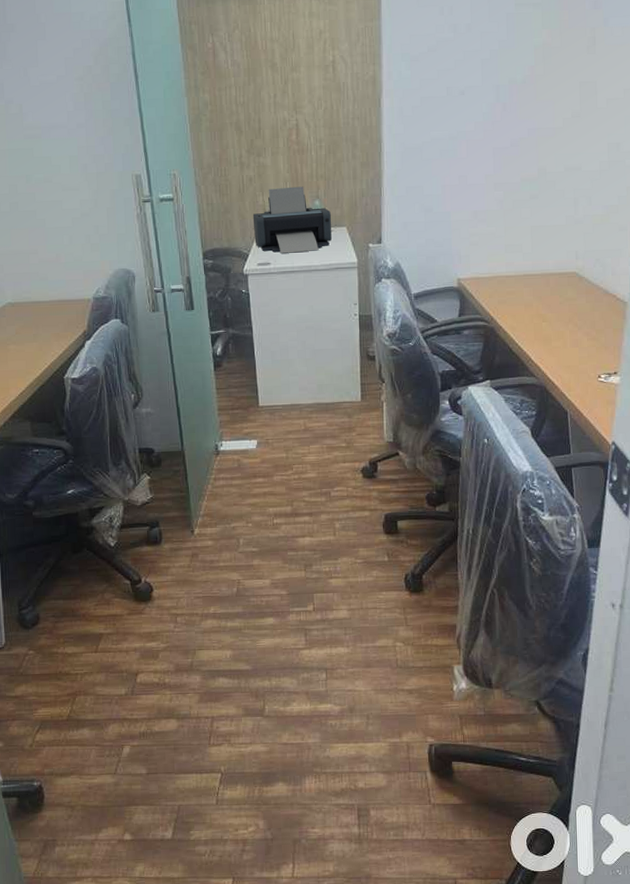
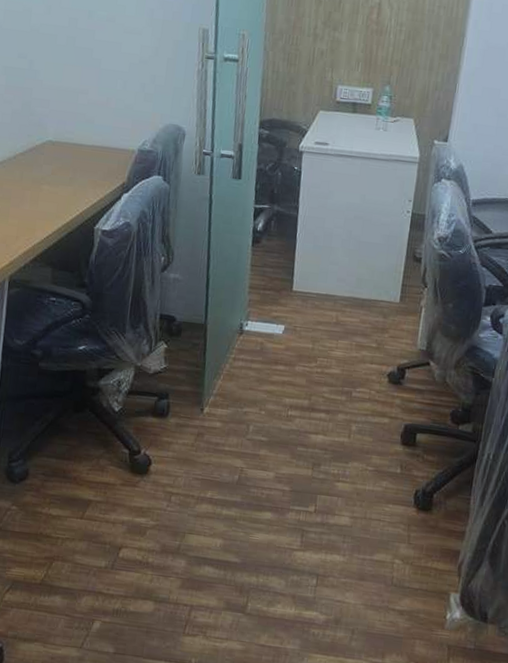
printer: present [252,186,332,253] -> none [316,66,400,139]

